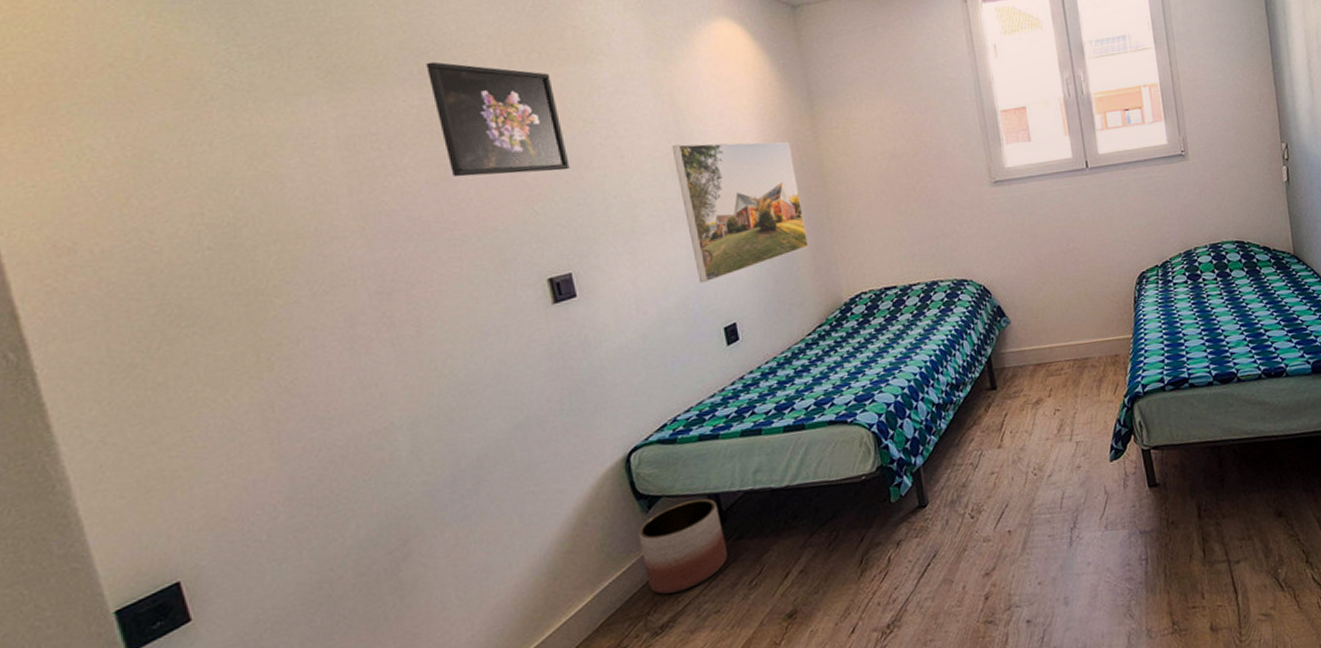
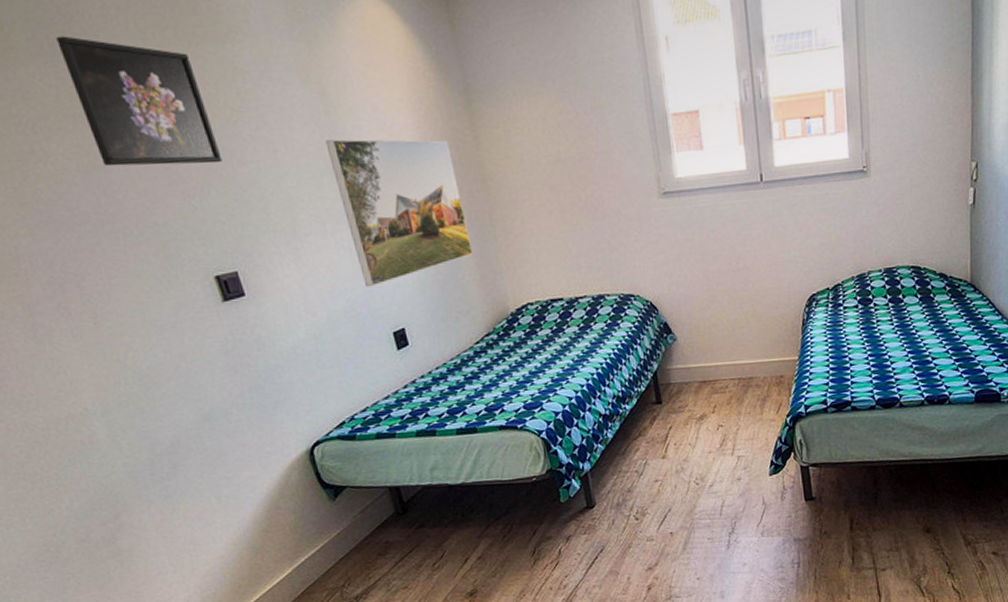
planter: present [638,498,727,595] -> none [327,490,411,571]

